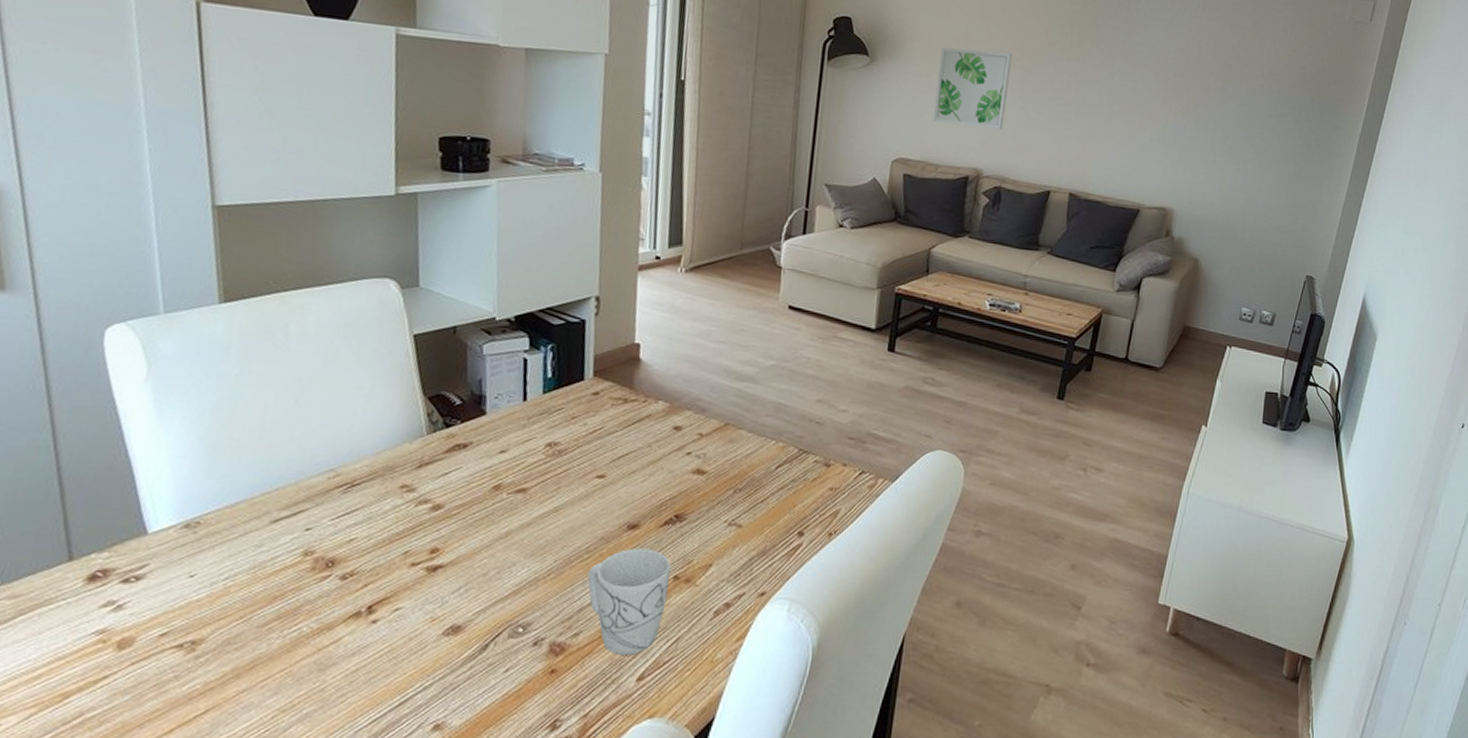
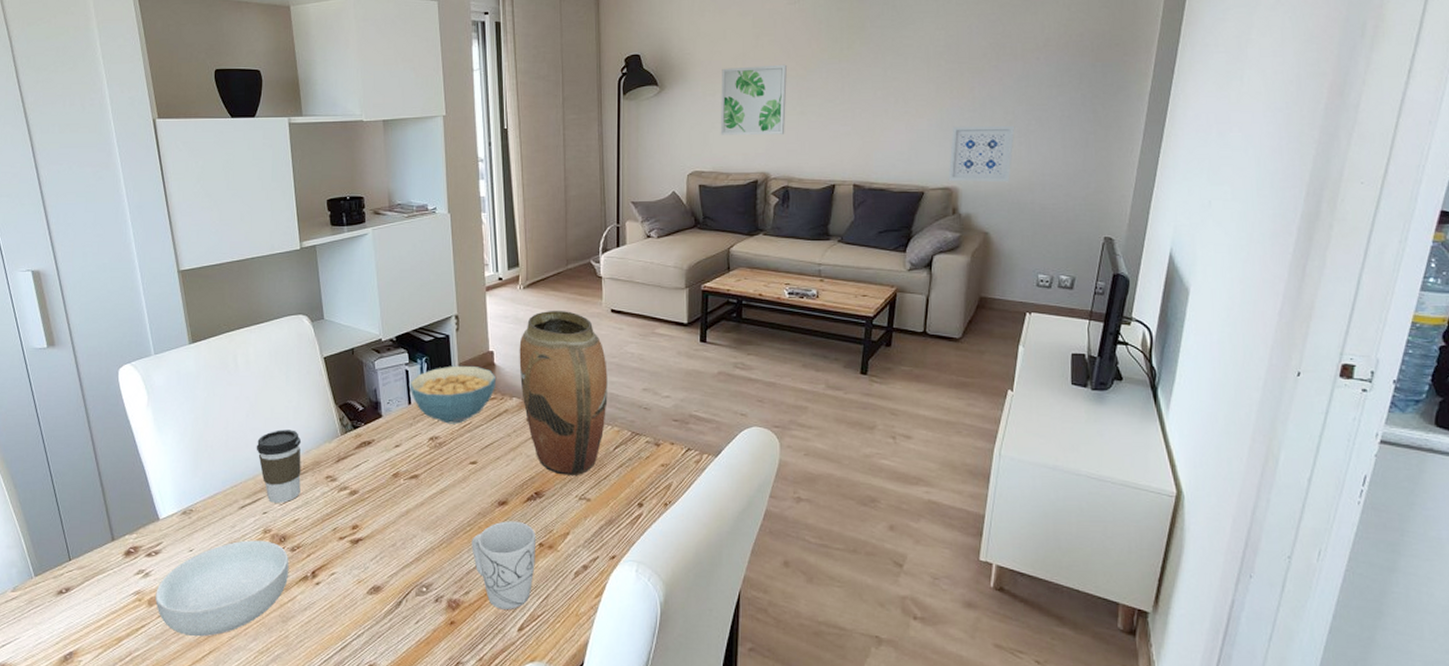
cereal bowl: none [128,564,337,691] -> present [155,540,290,637]
coffee cup: none [304,423,371,517] -> present [256,430,302,503]
cereal bowl: none [527,357,641,429] -> present [409,365,497,424]
vase: none [670,301,778,497] -> present [519,311,608,475]
wall art: none [1165,144,1234,209] -> present [948,125,1015,183]

